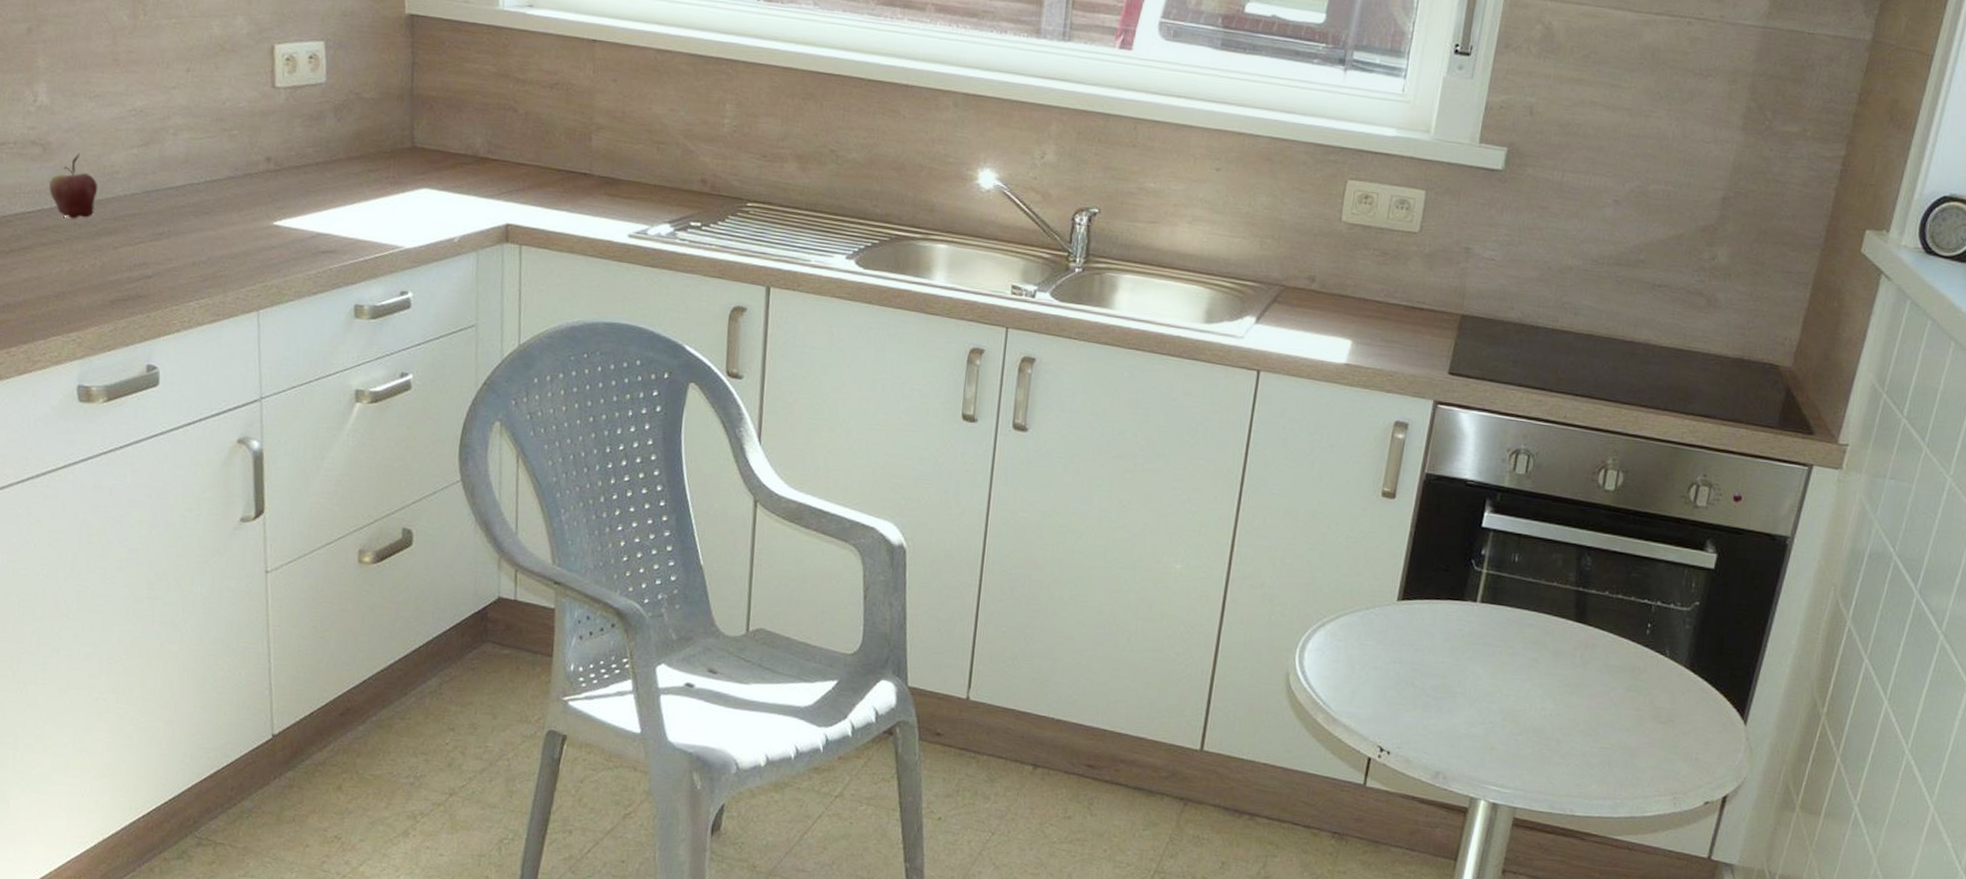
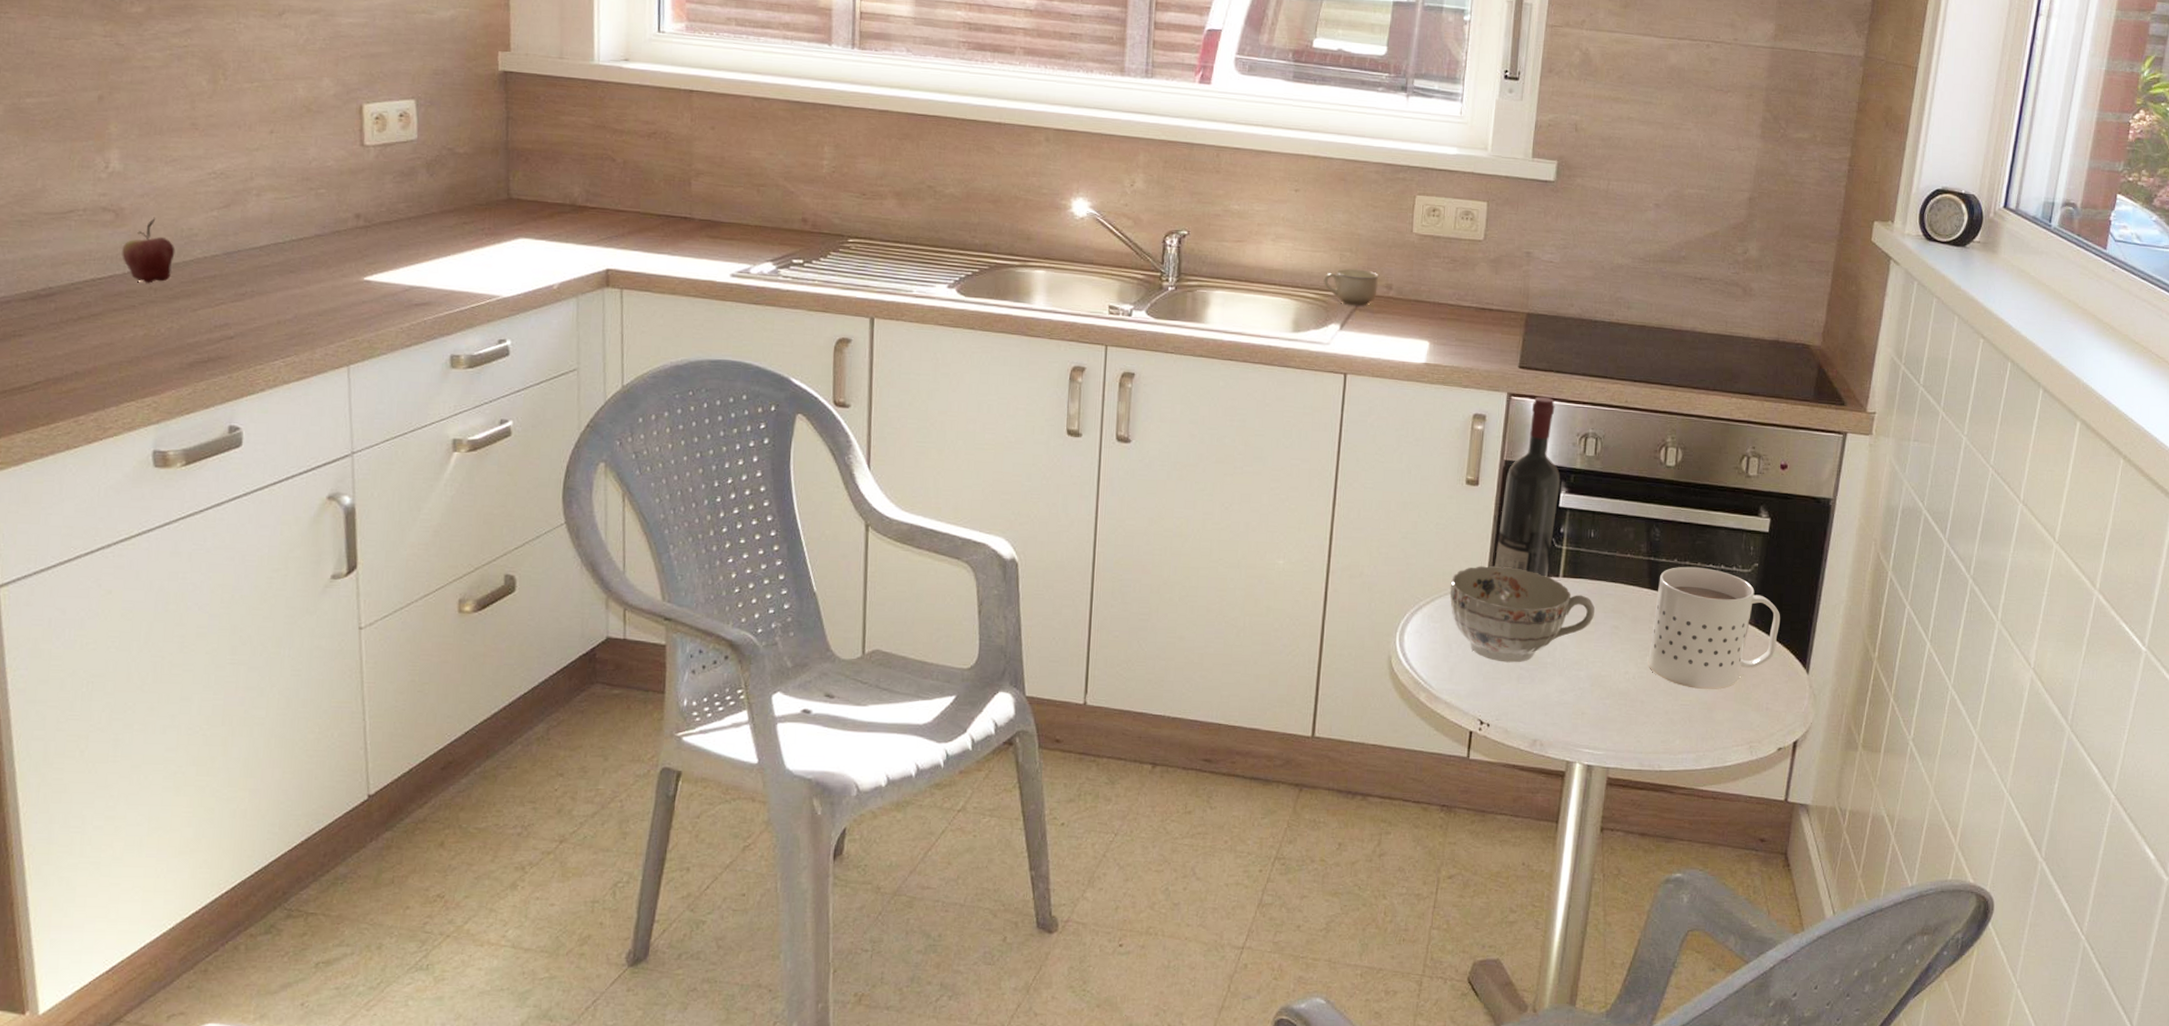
cup: none [1240,257,1302,299] -> present [1323,268,1379,307]
teacup: none [1356,584,1513,690] -> present [1449,565,1595,663]
wine bottle: none [1407,406,1486,601] -> present [1495,396,1561,577]
mug: none [1567,600,1720,735] -> present [1648,566,1781,690]

